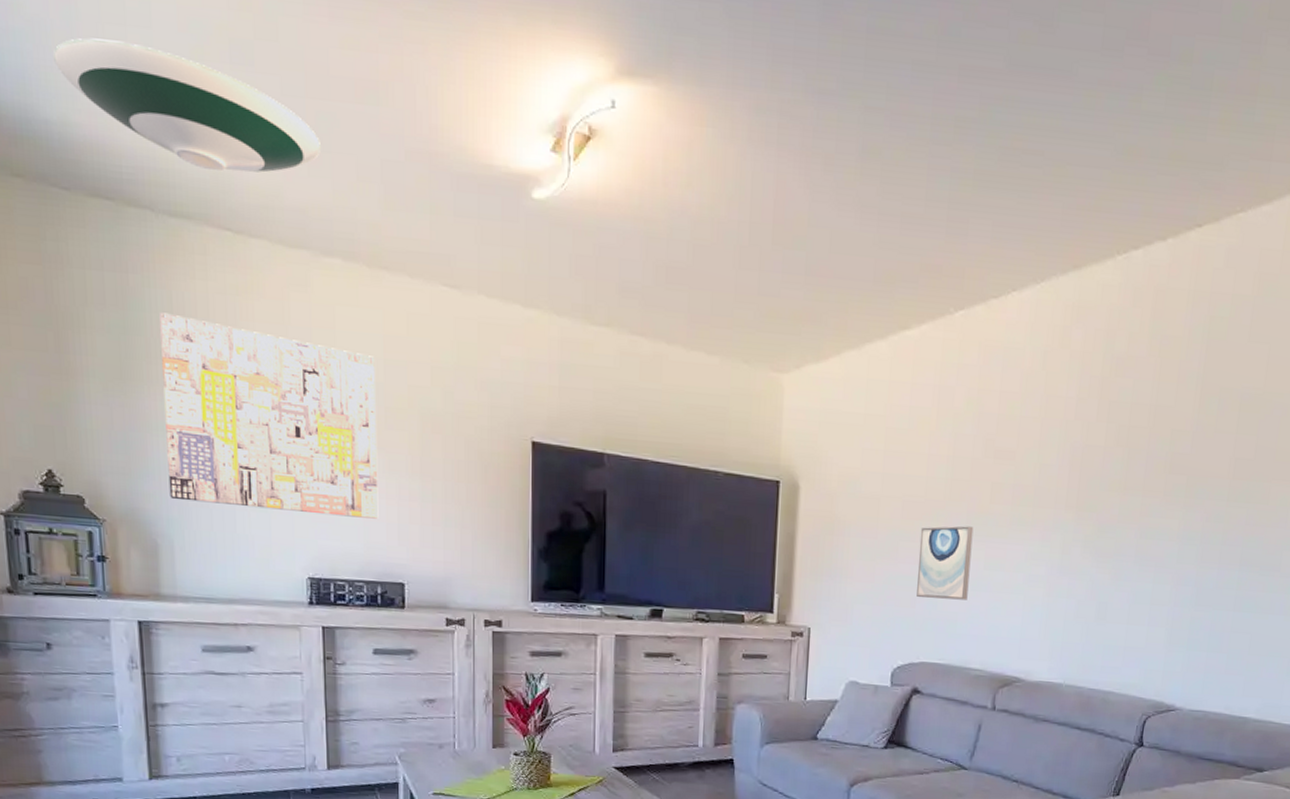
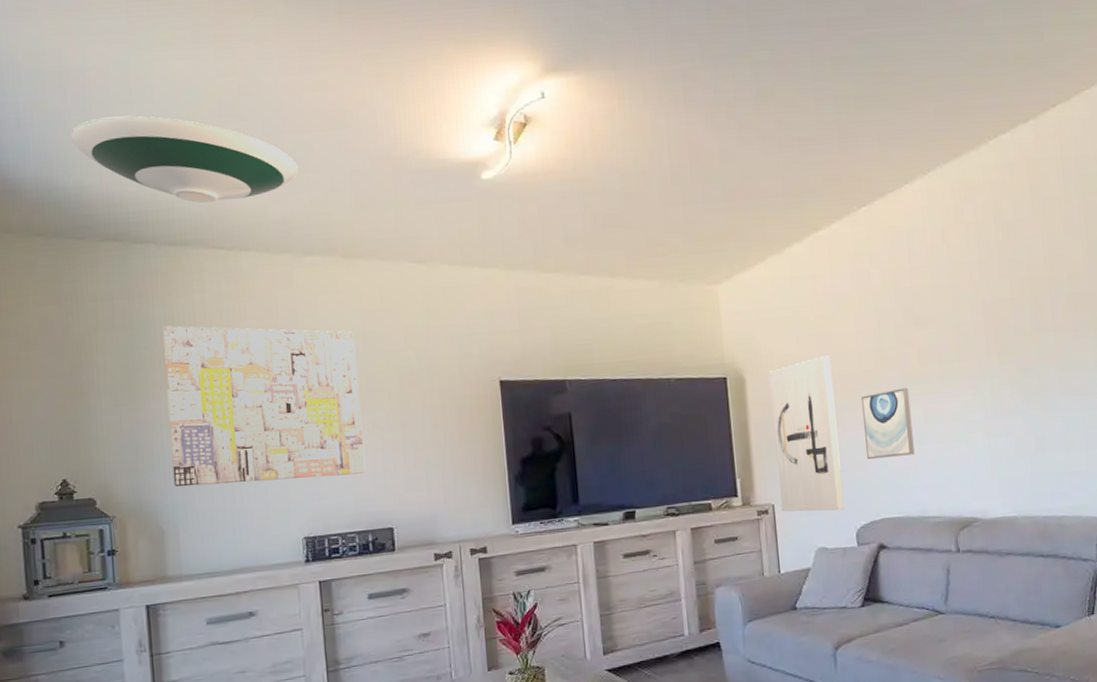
wall art: none [817,475,895,646] -> present [769,356,844,512]

